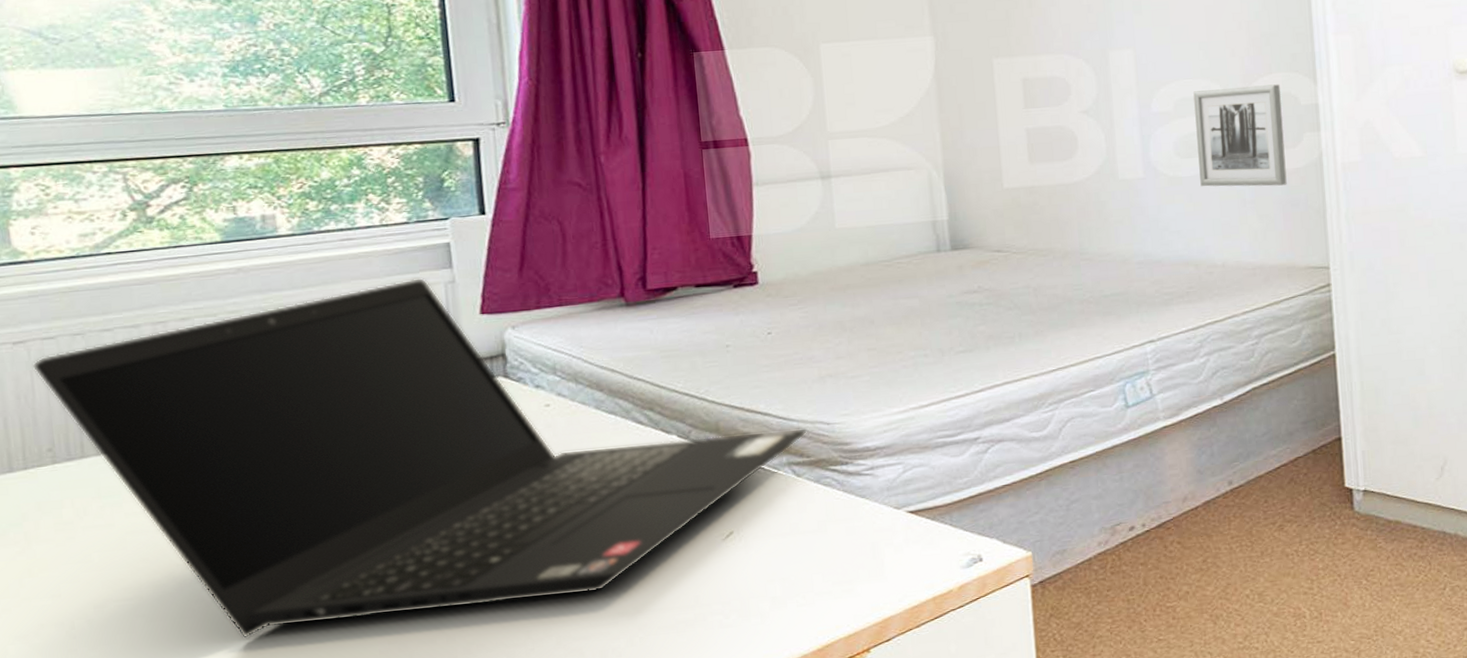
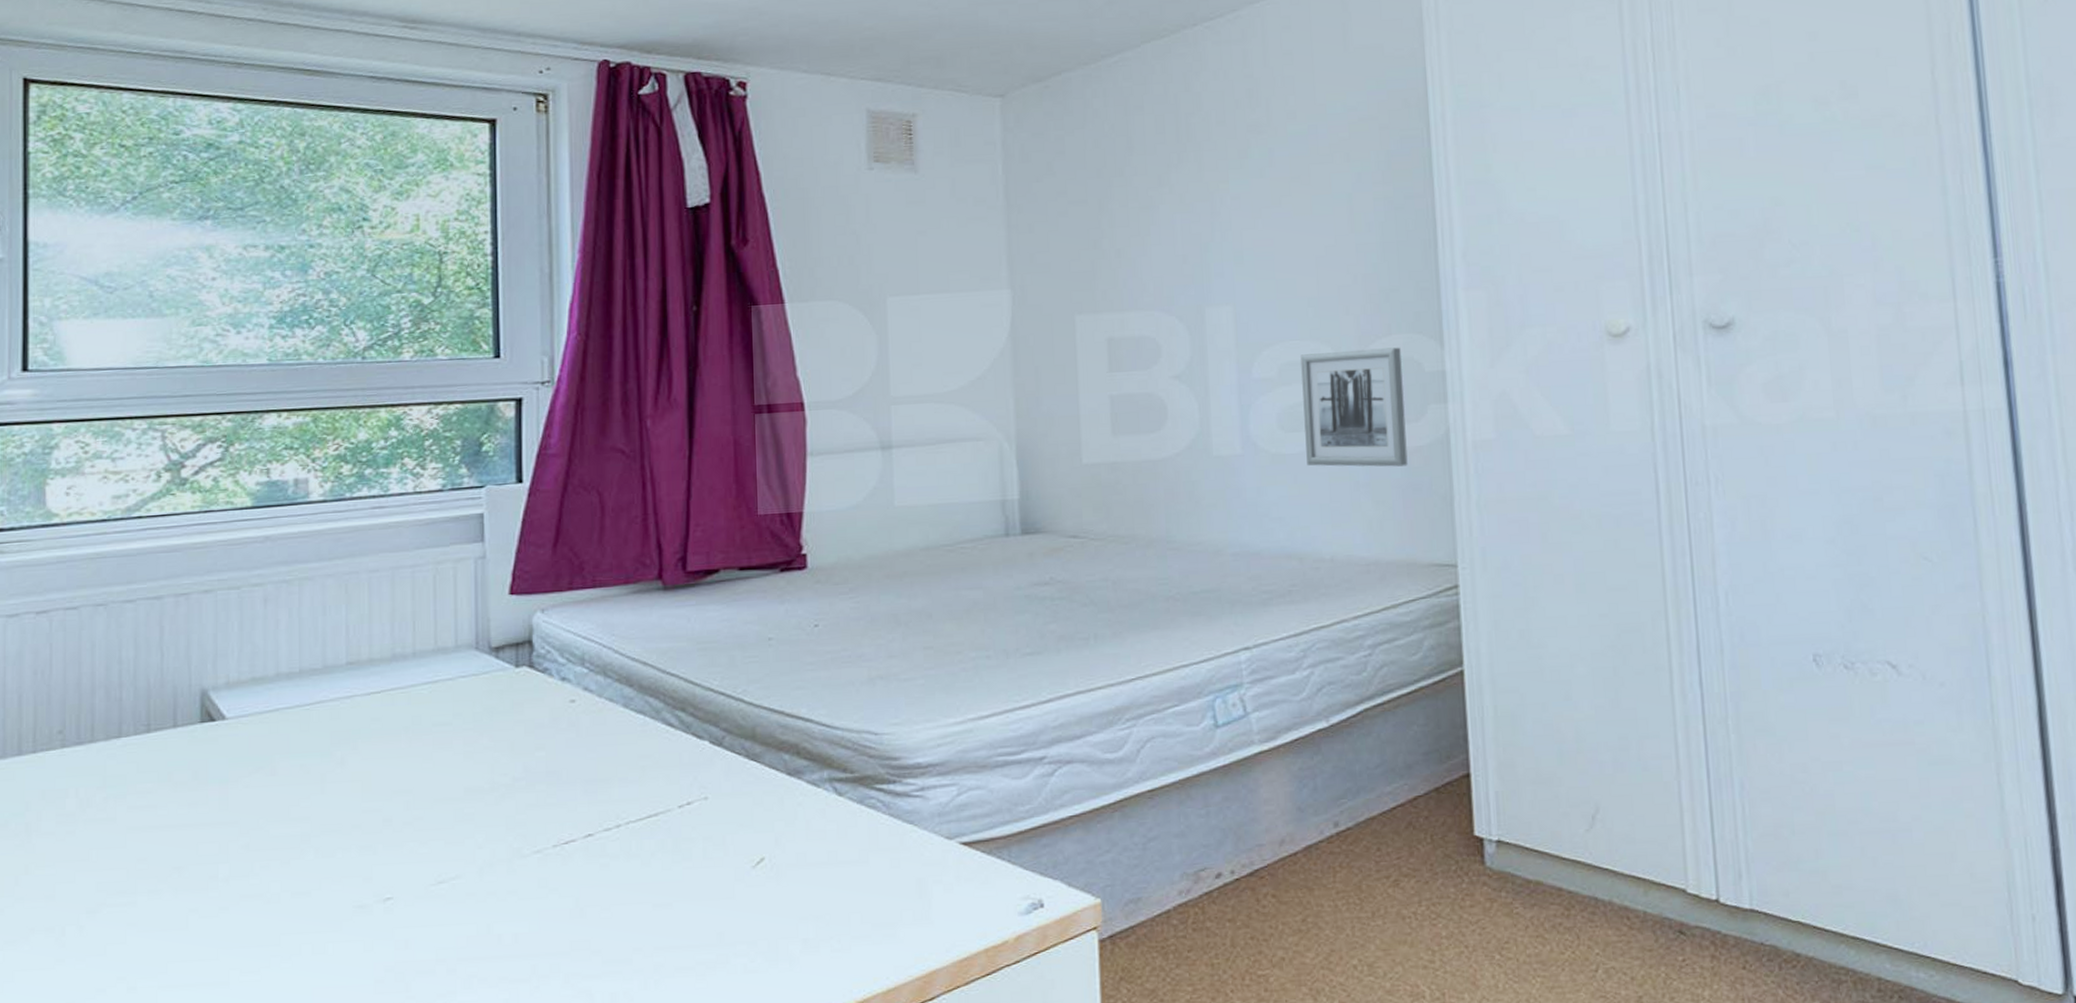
laptop computer: present [32,277,807,638] -> none [52,551,852,957]

